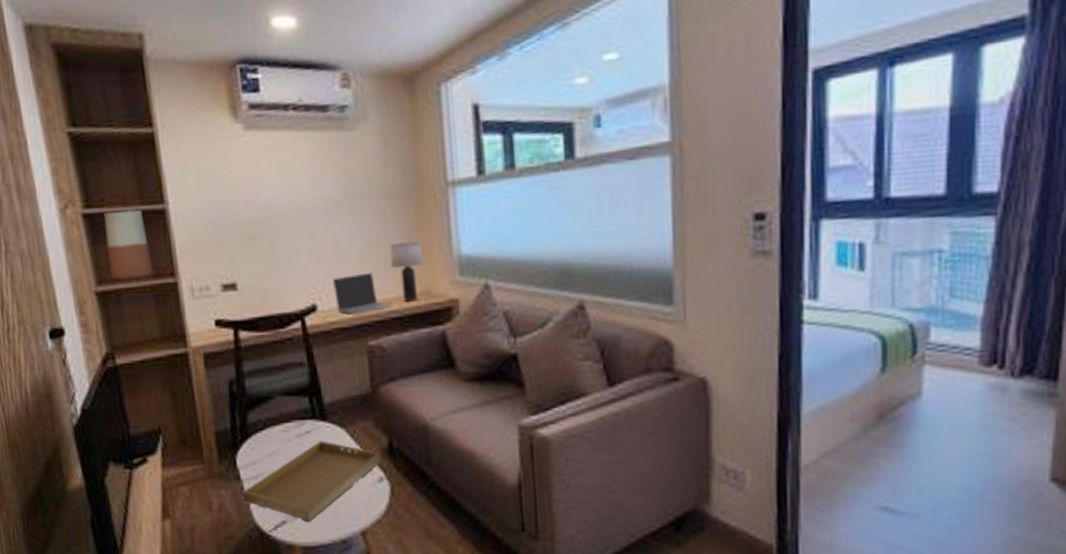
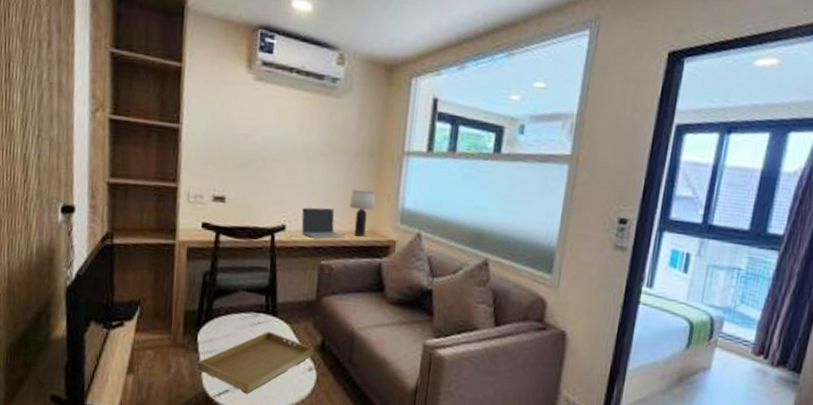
vase: present [103,209,154,281] -> none [123,121,160,179]

